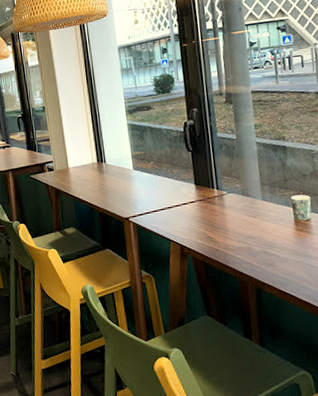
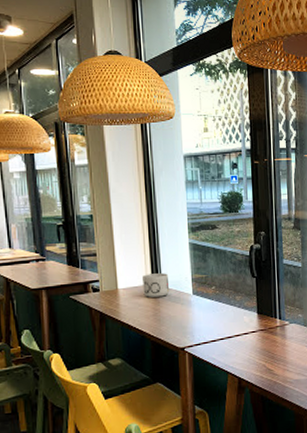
mug: none [89,152,113,174] -> present [142,273,170,298]

